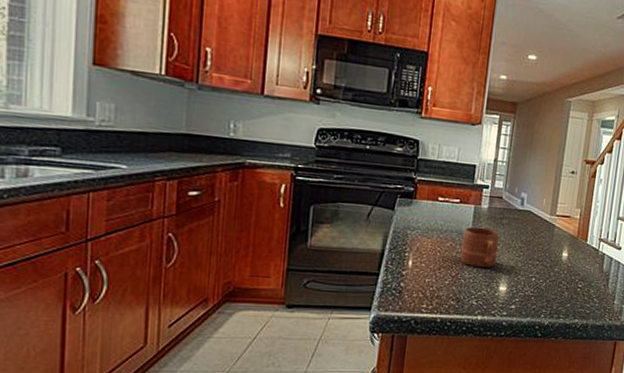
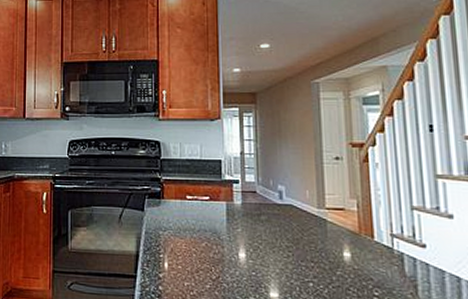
mug: present [461,226,500,268] -> none [219,225,262,271]

